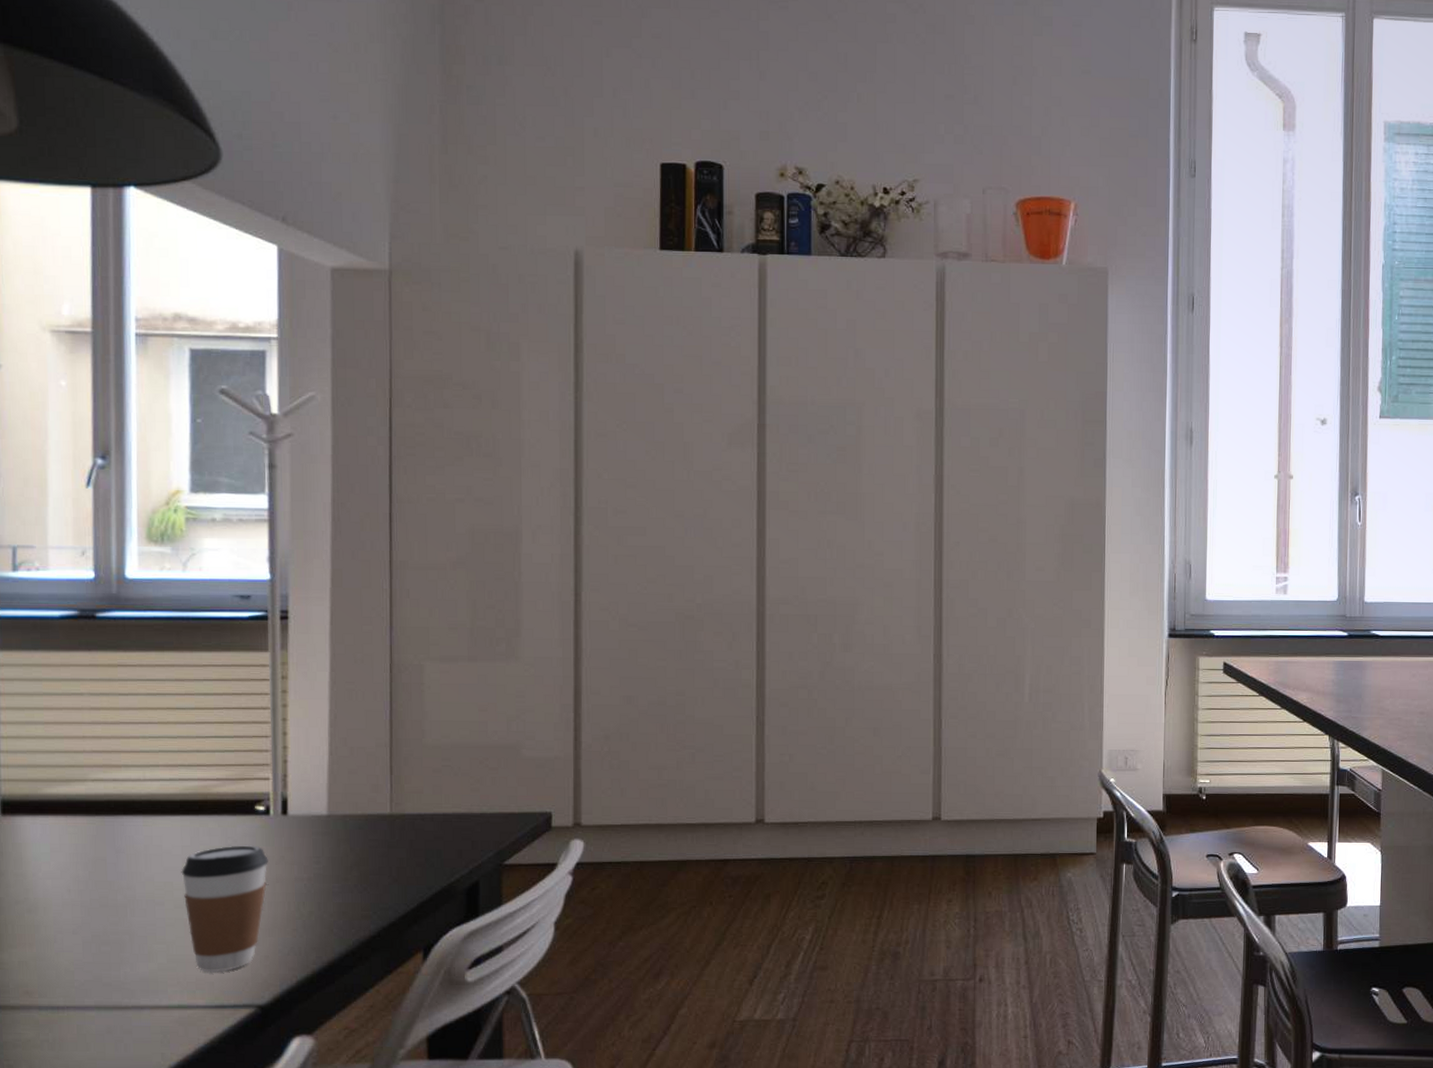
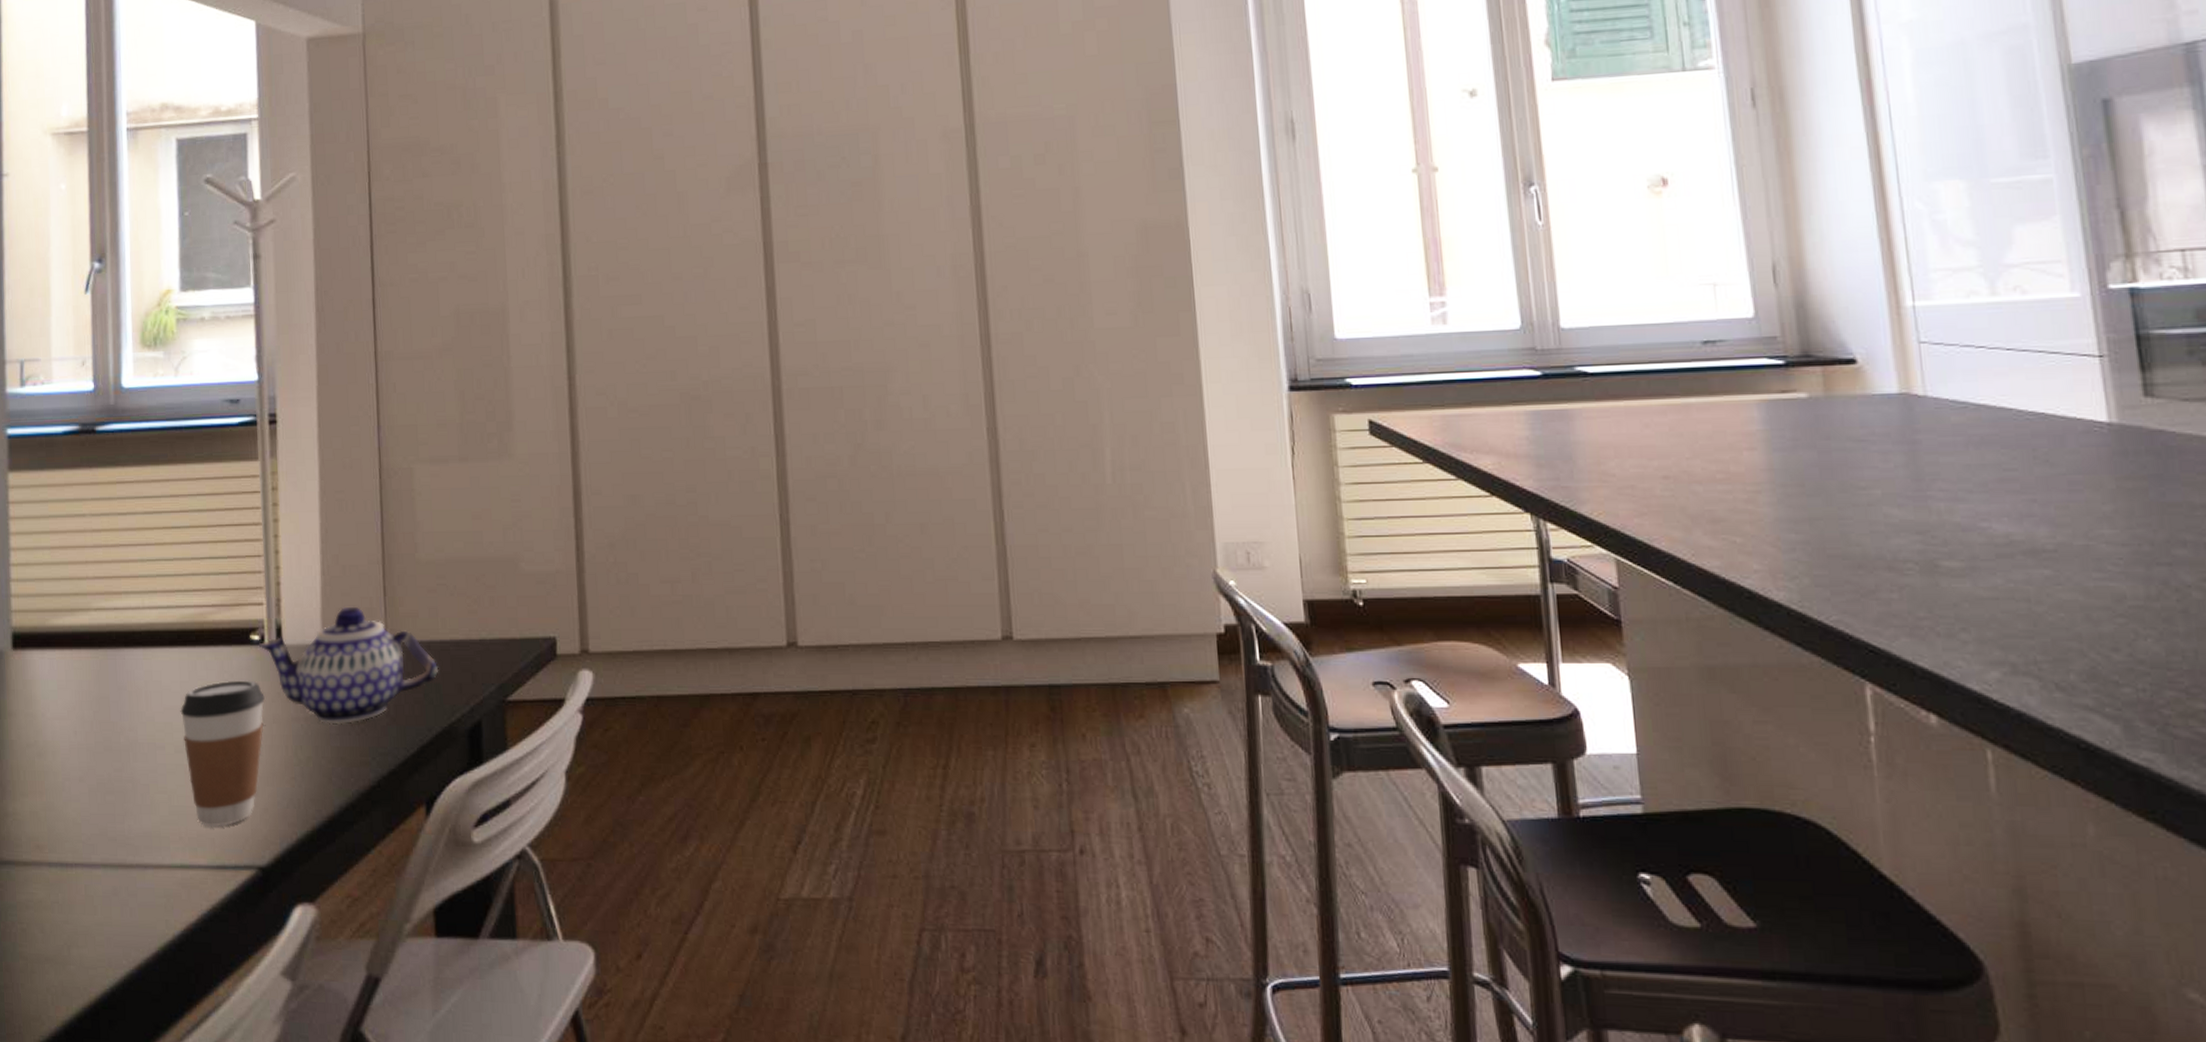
teapot: none [262,783,441,884] -> present [257,606,439,725]

